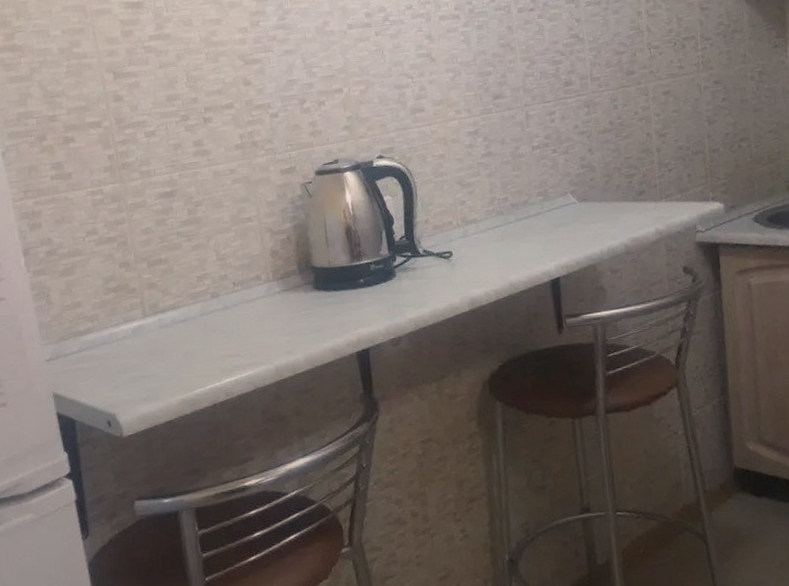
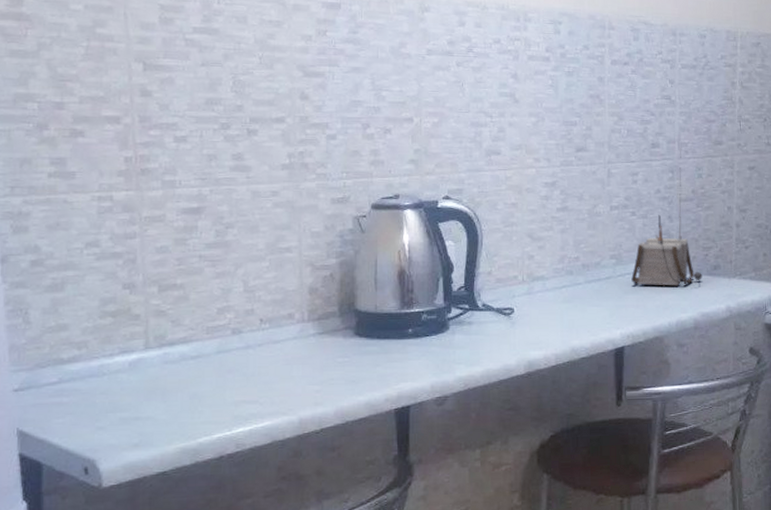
radio: none [559,81,629,218] -> present [631,147,702,286]

